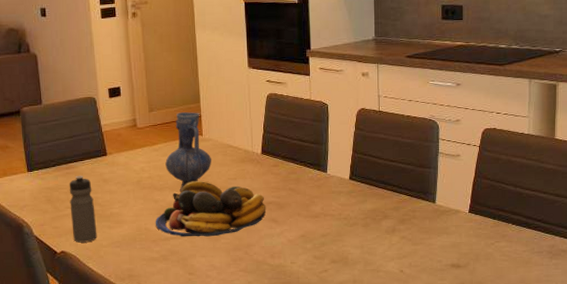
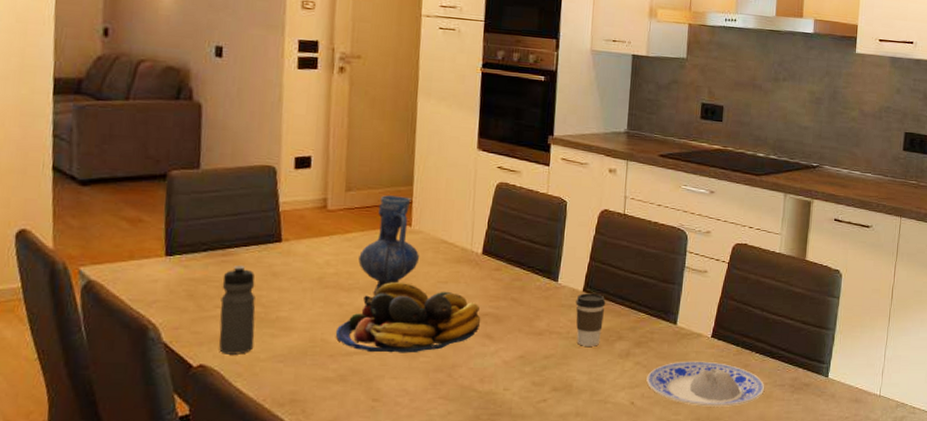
coffee cup: none [344,180,370,225] -> present [575,293,606,346]
plate: none [412,233,524,273] -> present [646,361,765,407]

